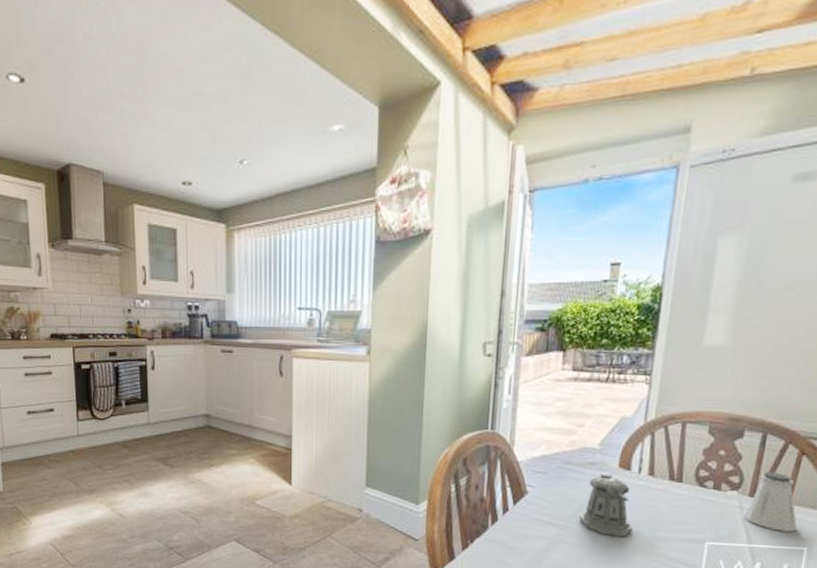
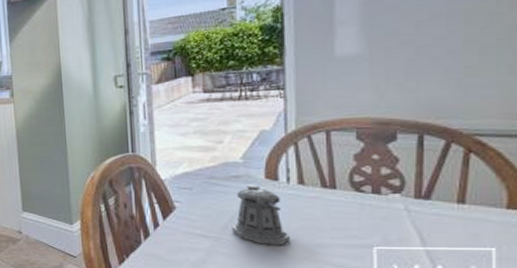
saltshaker: present [744,472,798,532] -> none [413,172,479,232]

